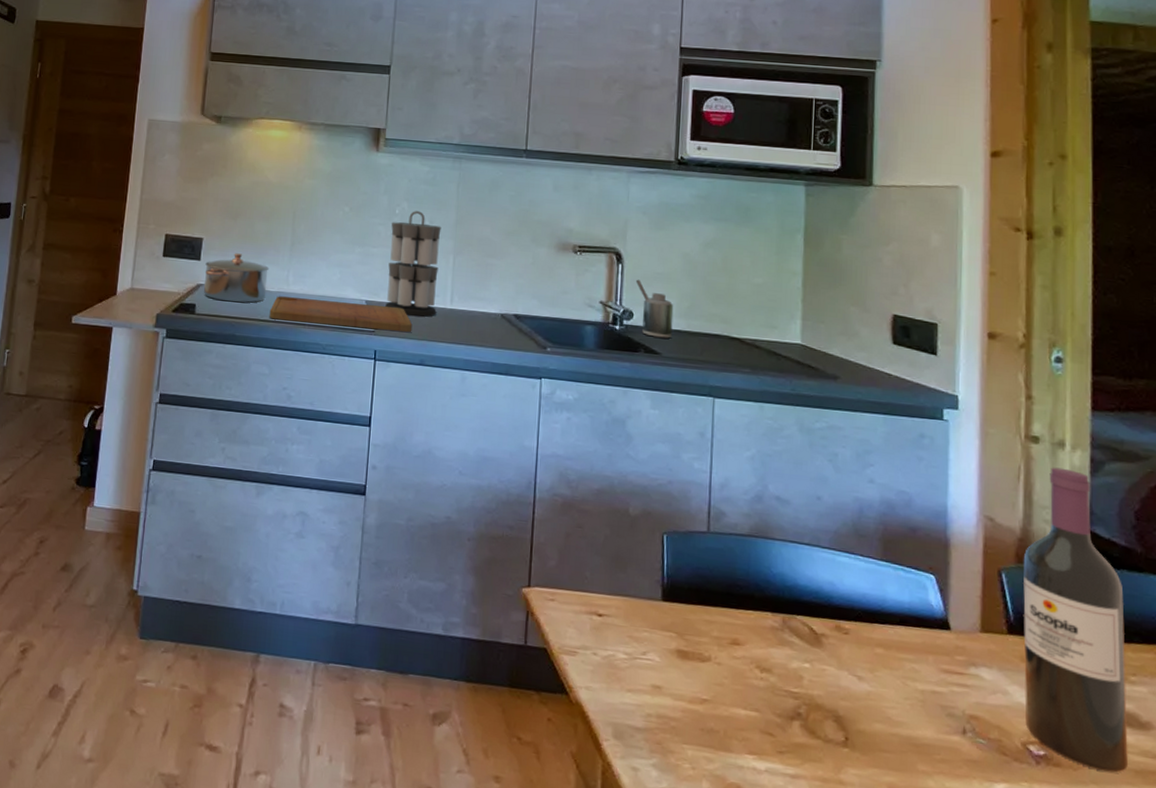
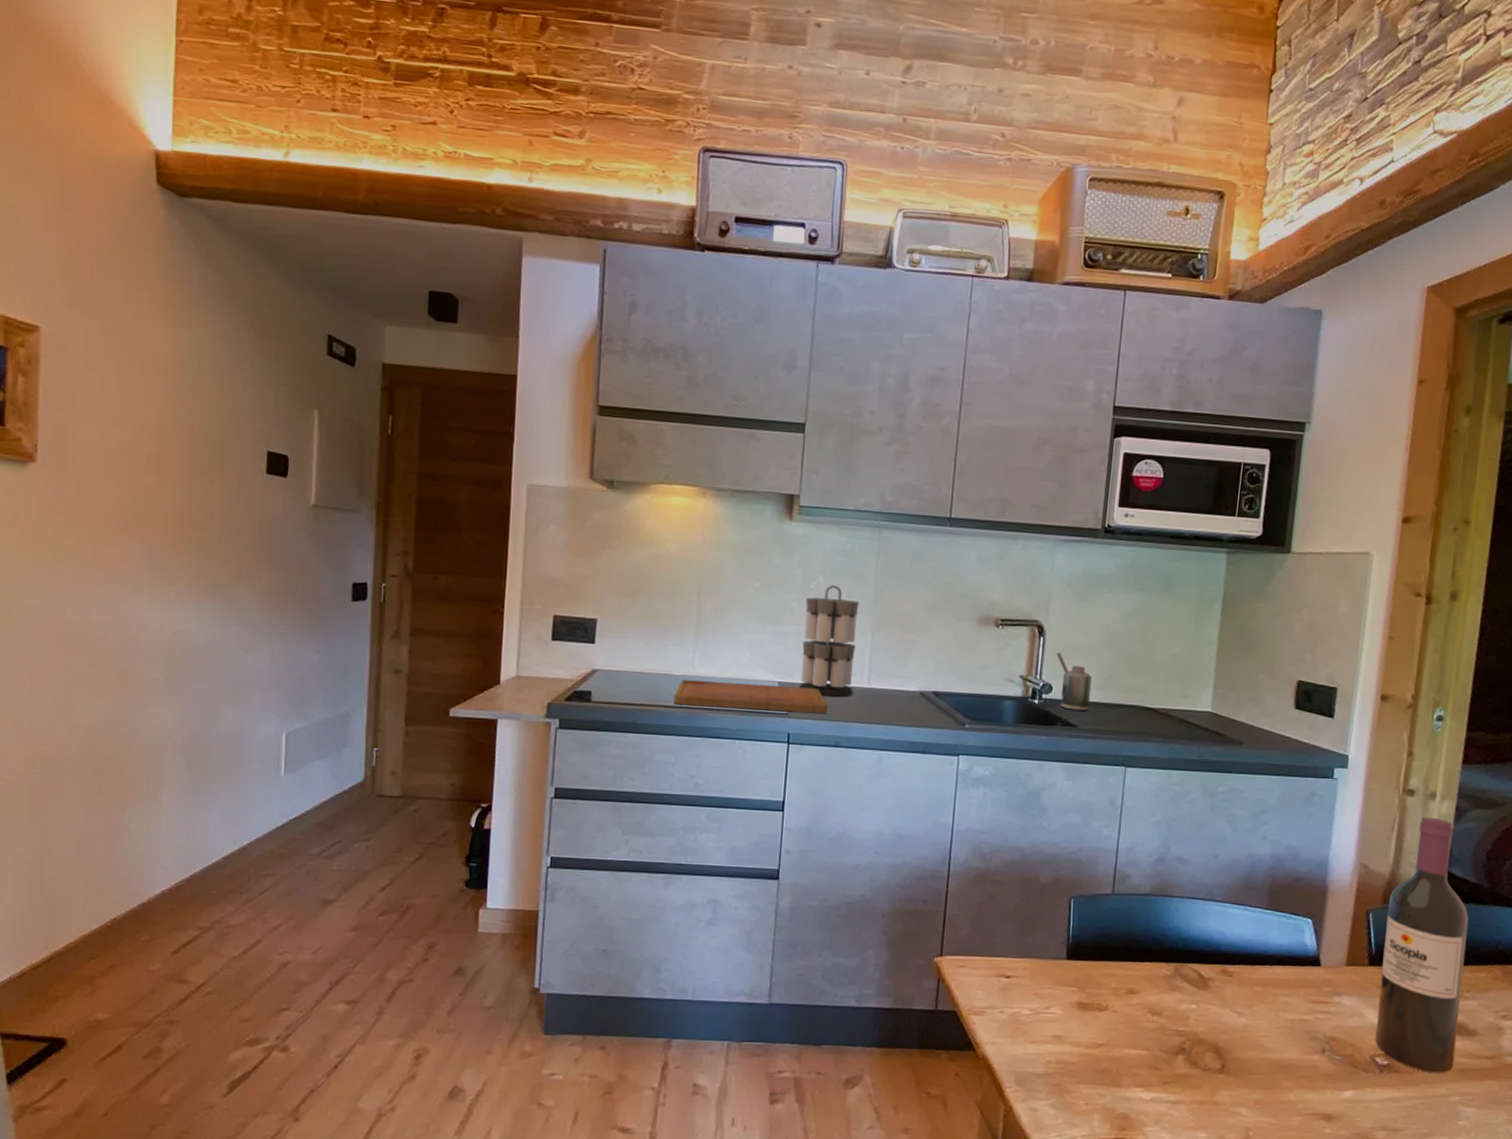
cooking pot: present [204,253,270,303] -> none [600,634,673,689]

